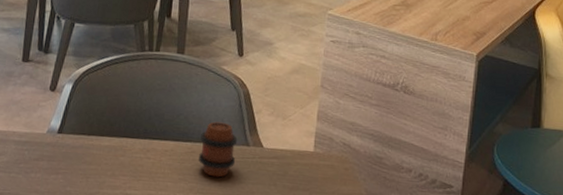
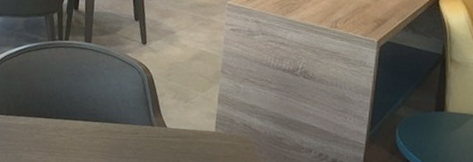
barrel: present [199,121,238,178] -> none [107,104,143,154]

